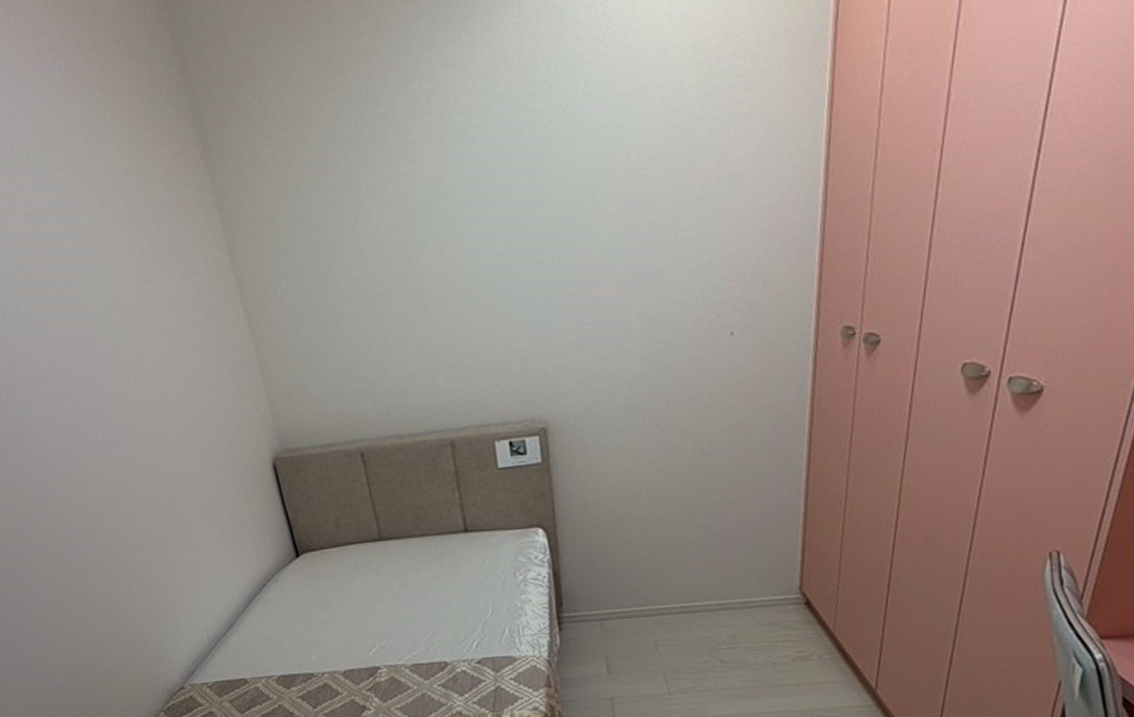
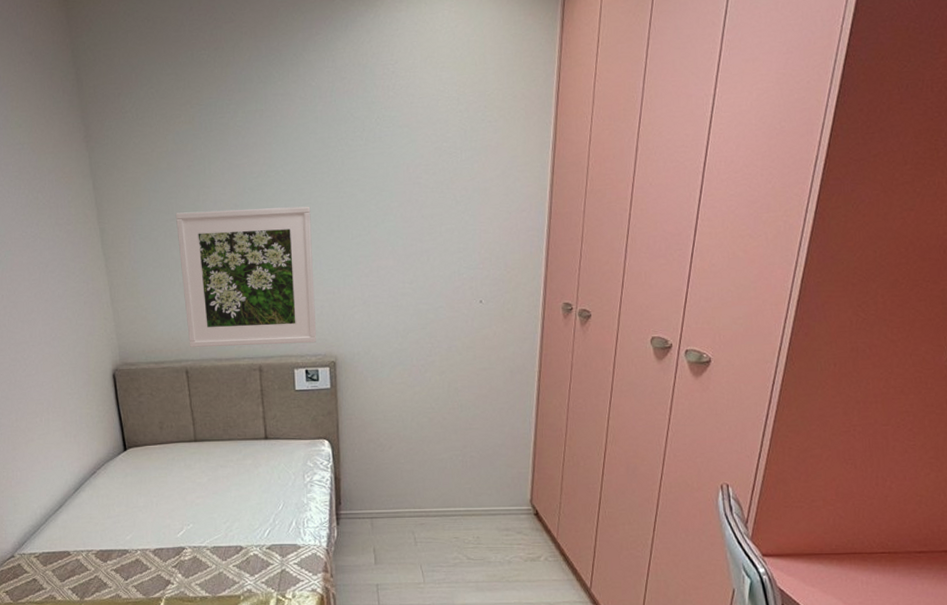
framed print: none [328,221,520,423] -> present [175,206,316,347]

